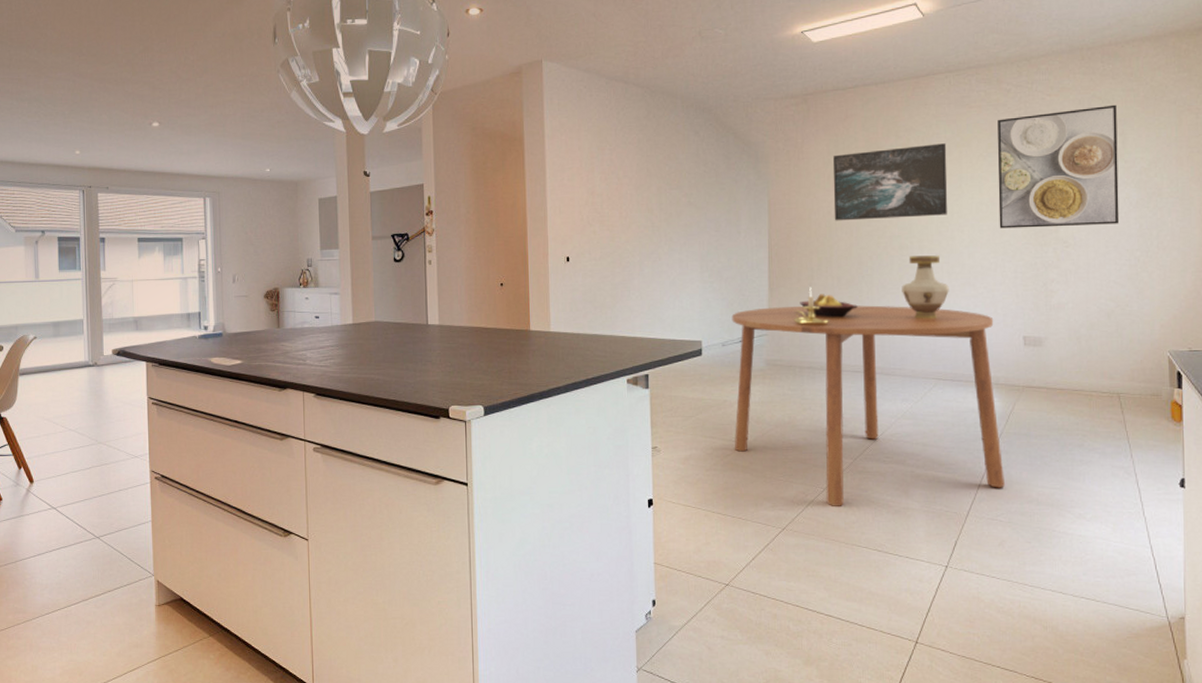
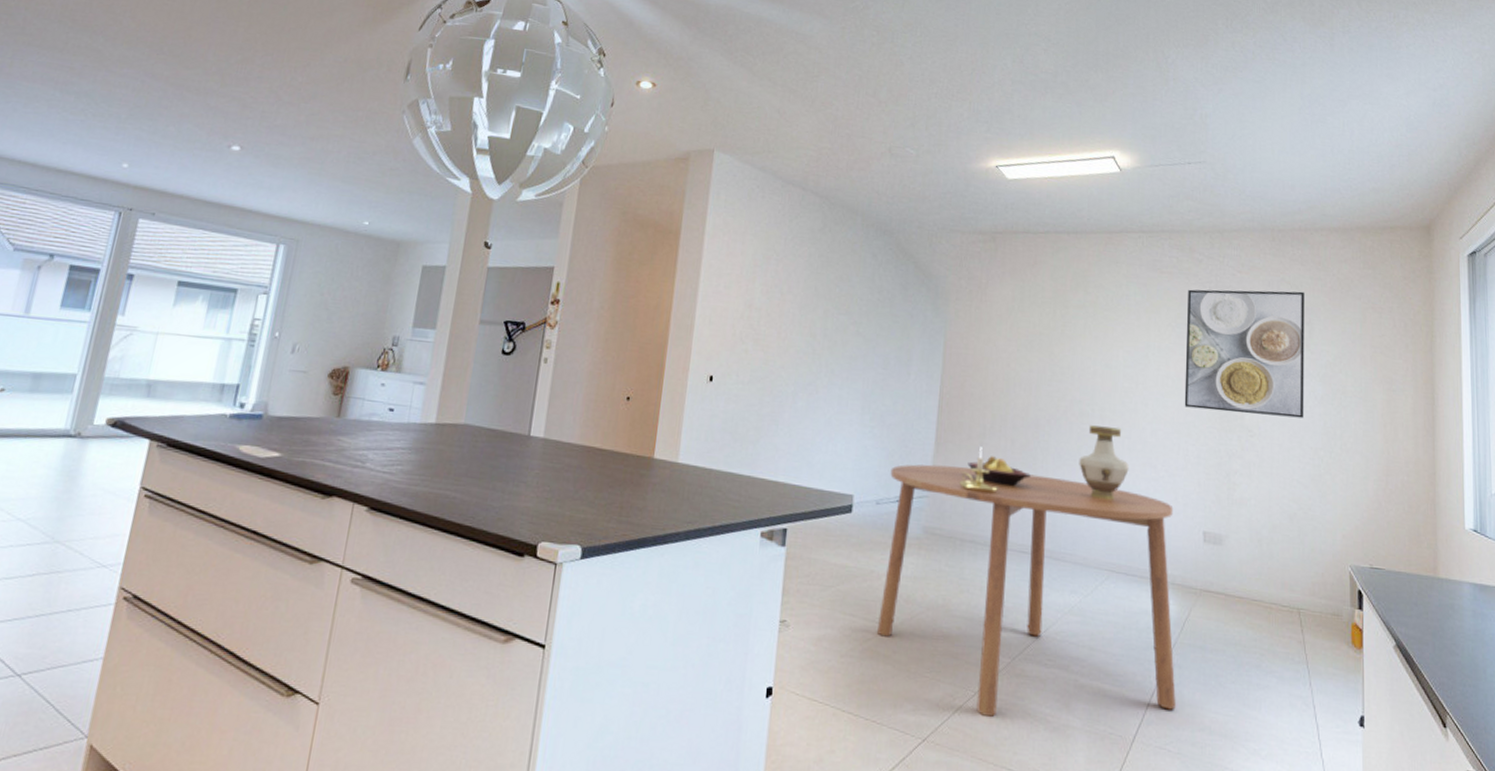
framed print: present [833,143,948,221] -> none [1013,302,1136,385]

